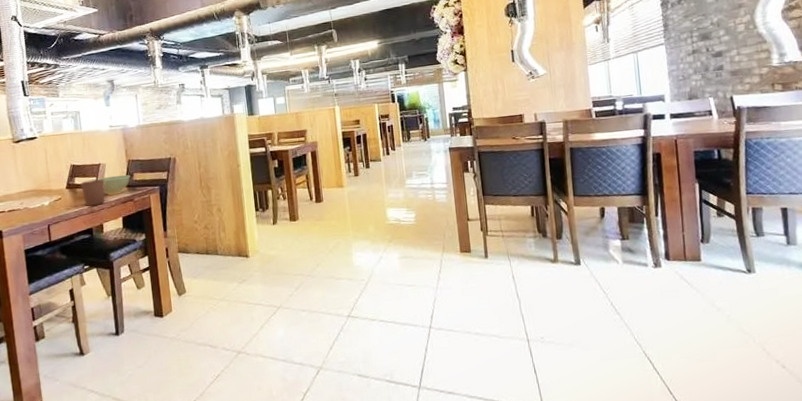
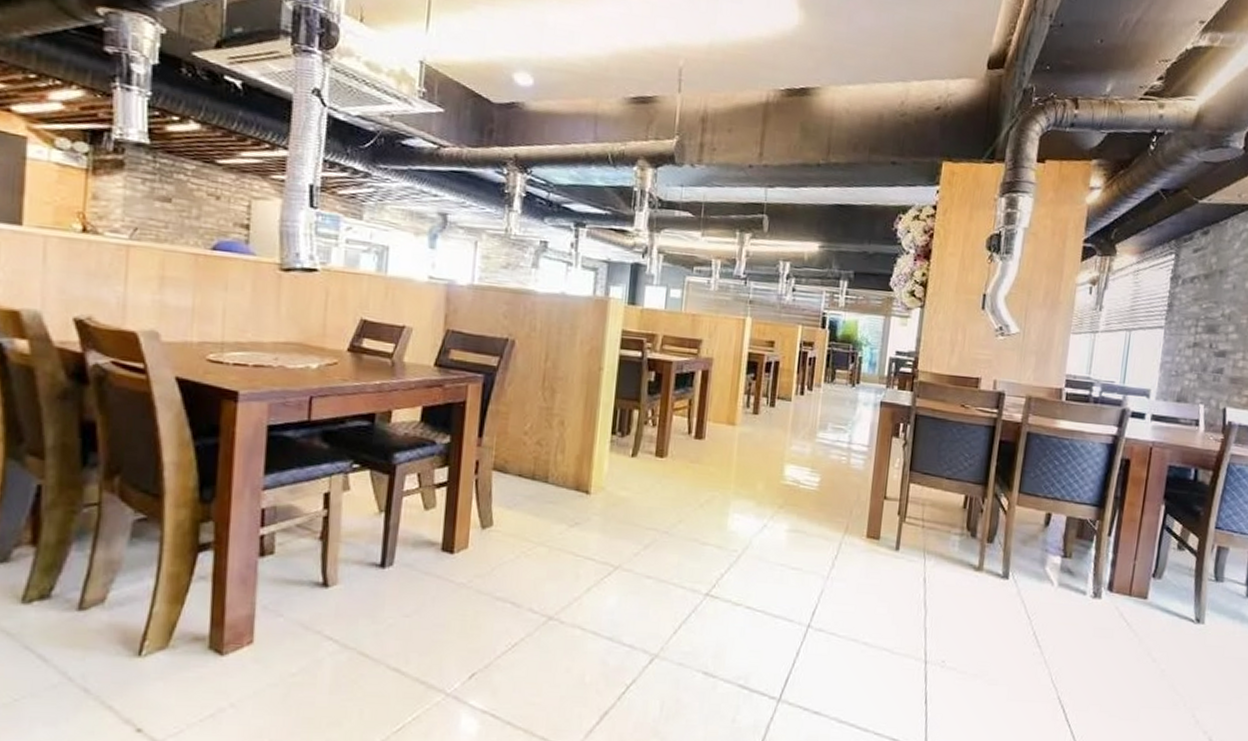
dixie cup: present [80,179,105,207] -> none [369,345,406,384]
bowl: present [97,174,131,195] -> none [395,346,446,374]

